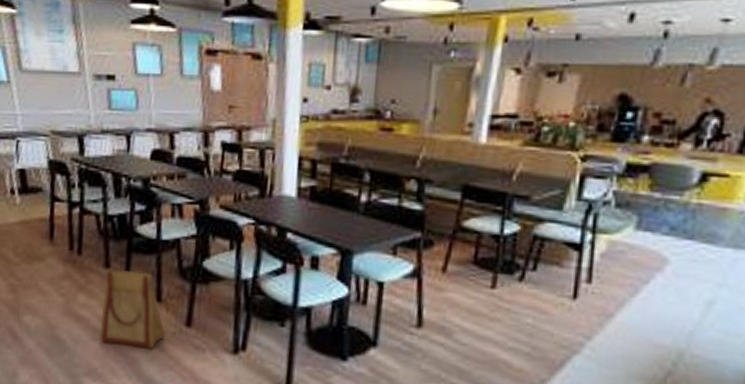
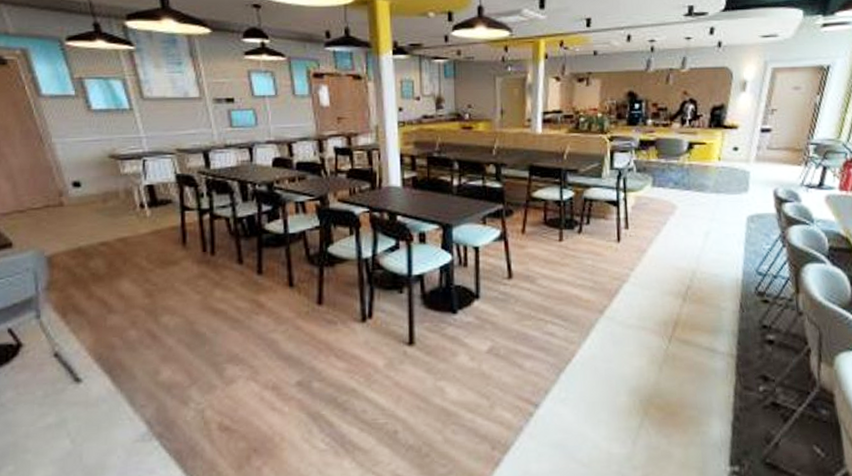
shopping bag: present [98,268,165,349] -> none [237,262,299,330]

